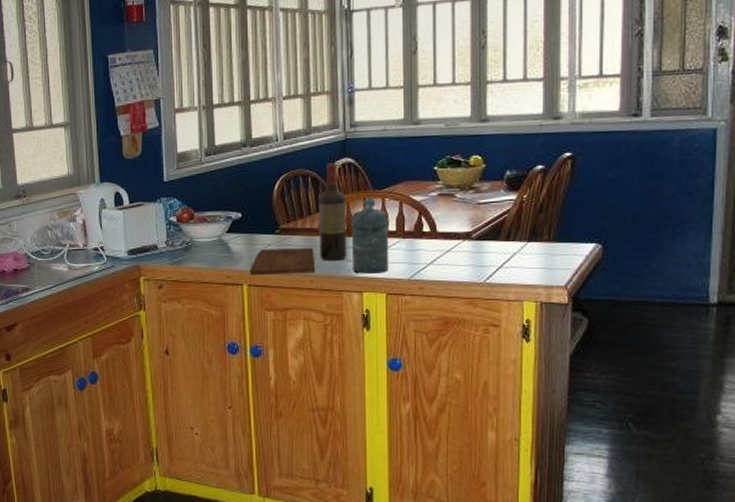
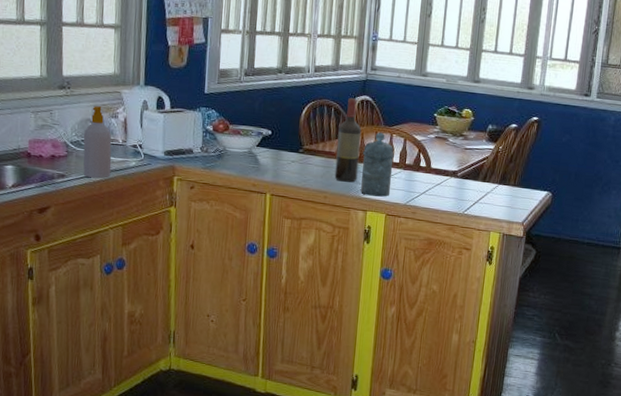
soap bottle: none [43,211,75,289] -> present [83,106,112,179]
cutting board: present [249,248,316,276] -> none [273,164,330,191]

